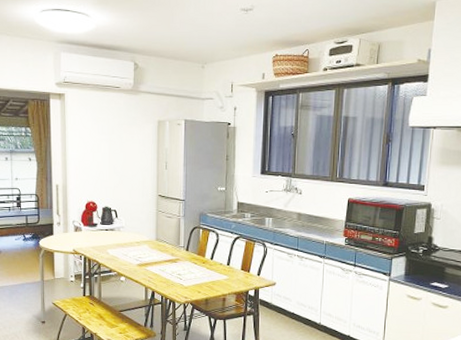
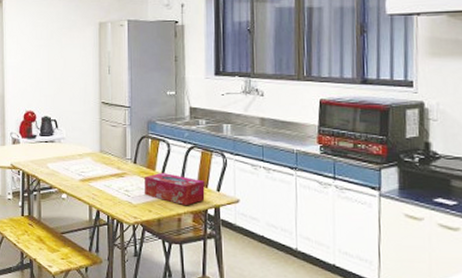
tissue box: none [195,259,247,288] -> present [145,173,205,206]

